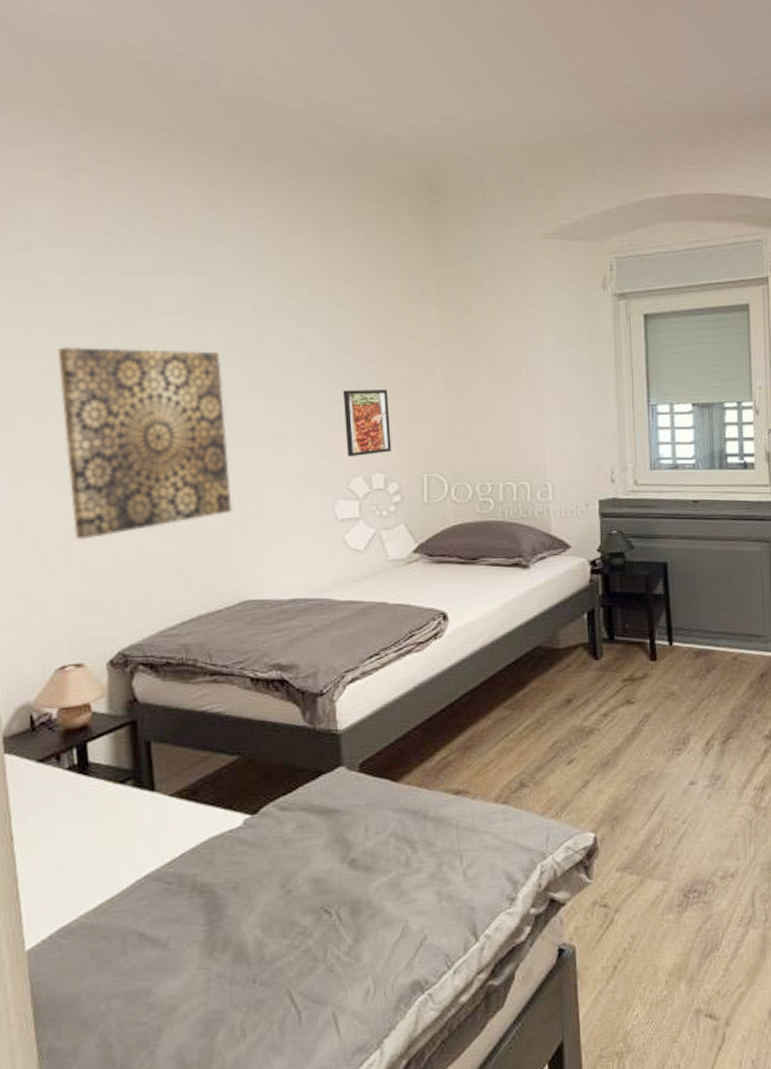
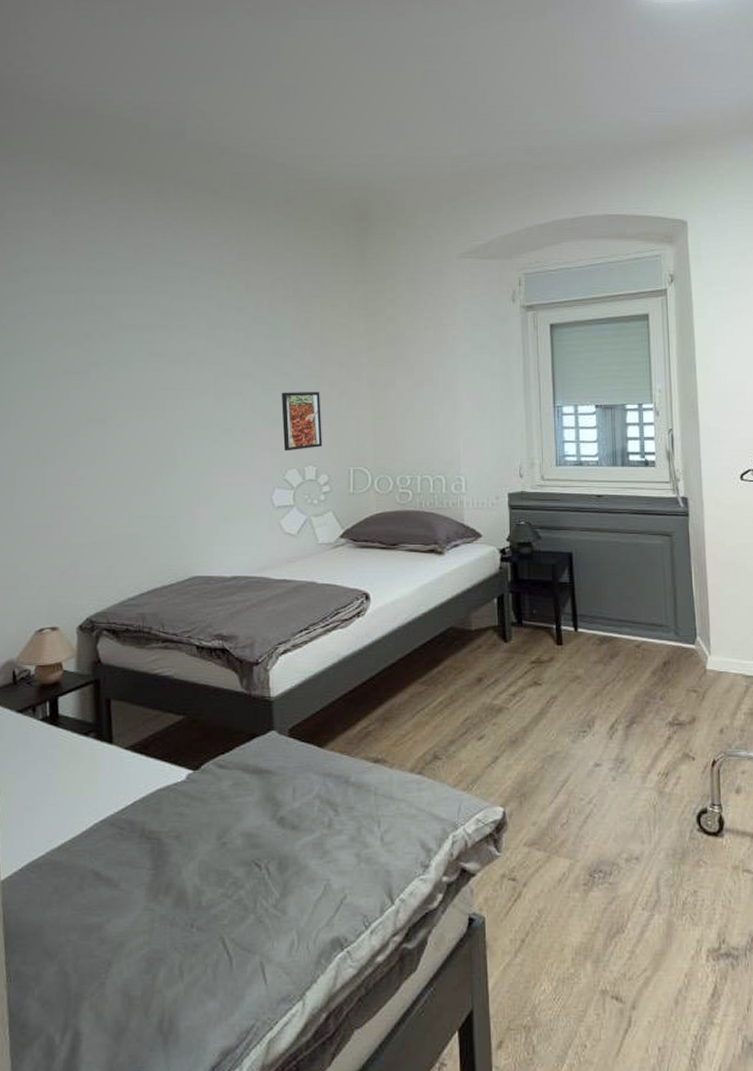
wall art: present [57,347,233,540] -> none [47,356,186,519]

